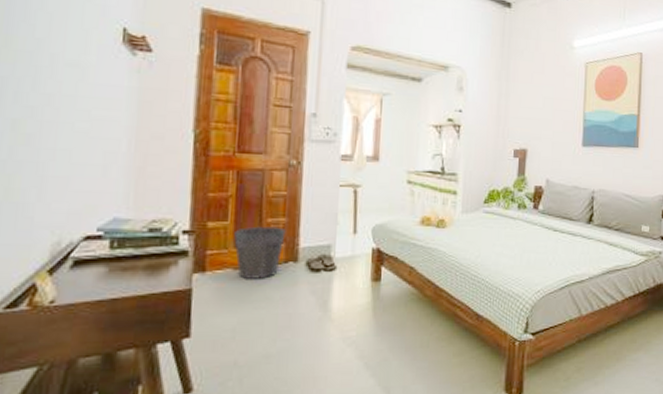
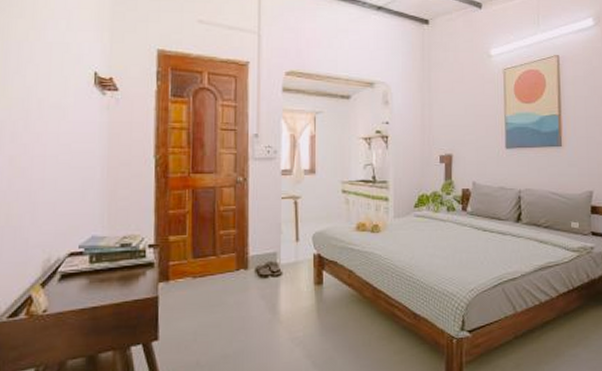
waste bin: present [234,226,286,279] -> none [192,238,236,286]

